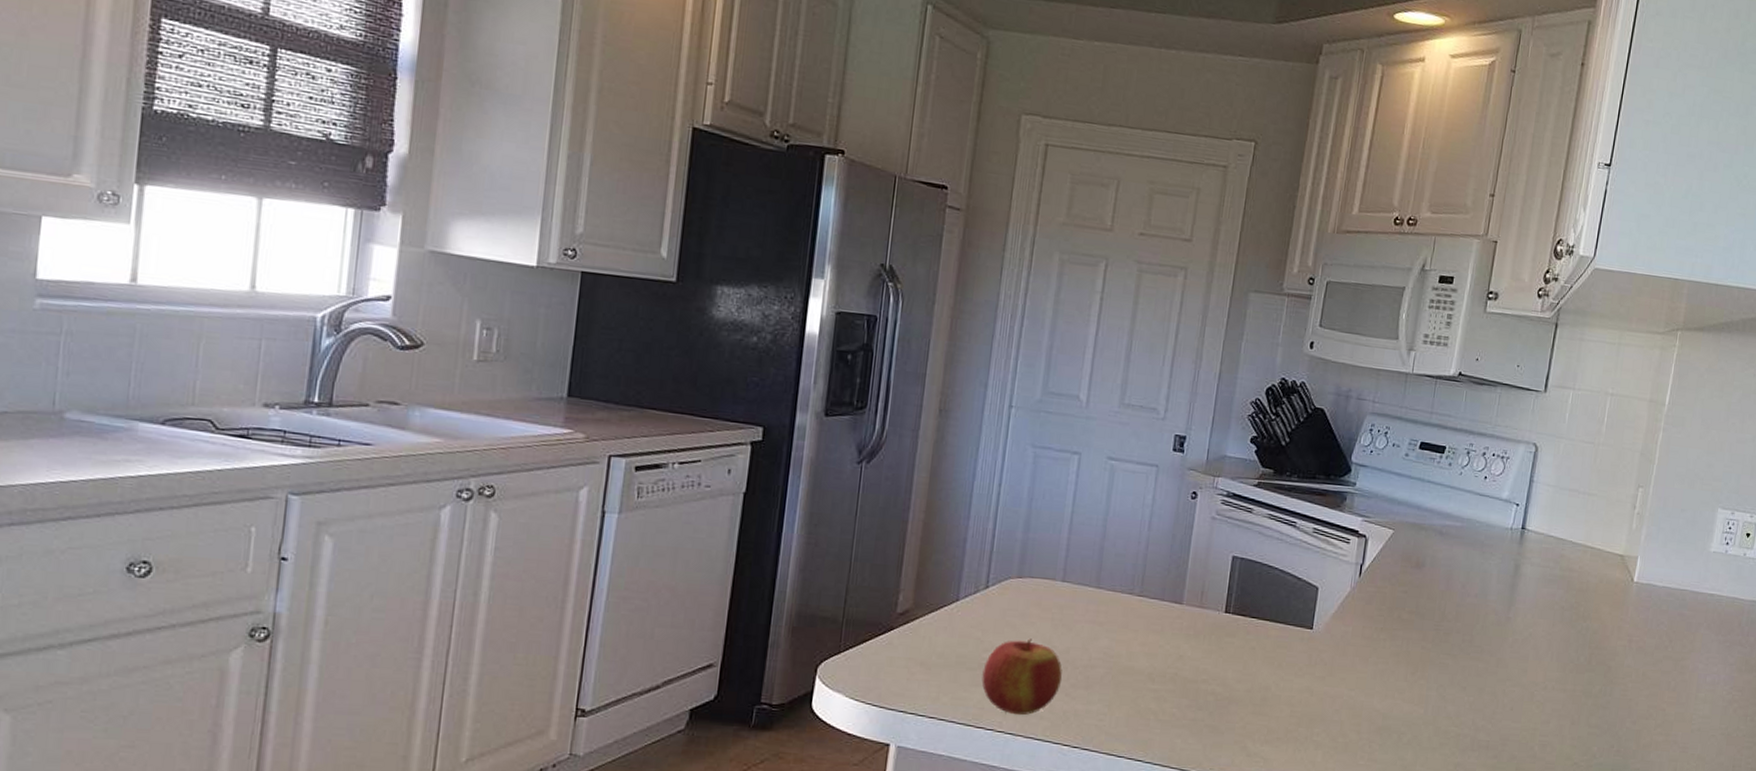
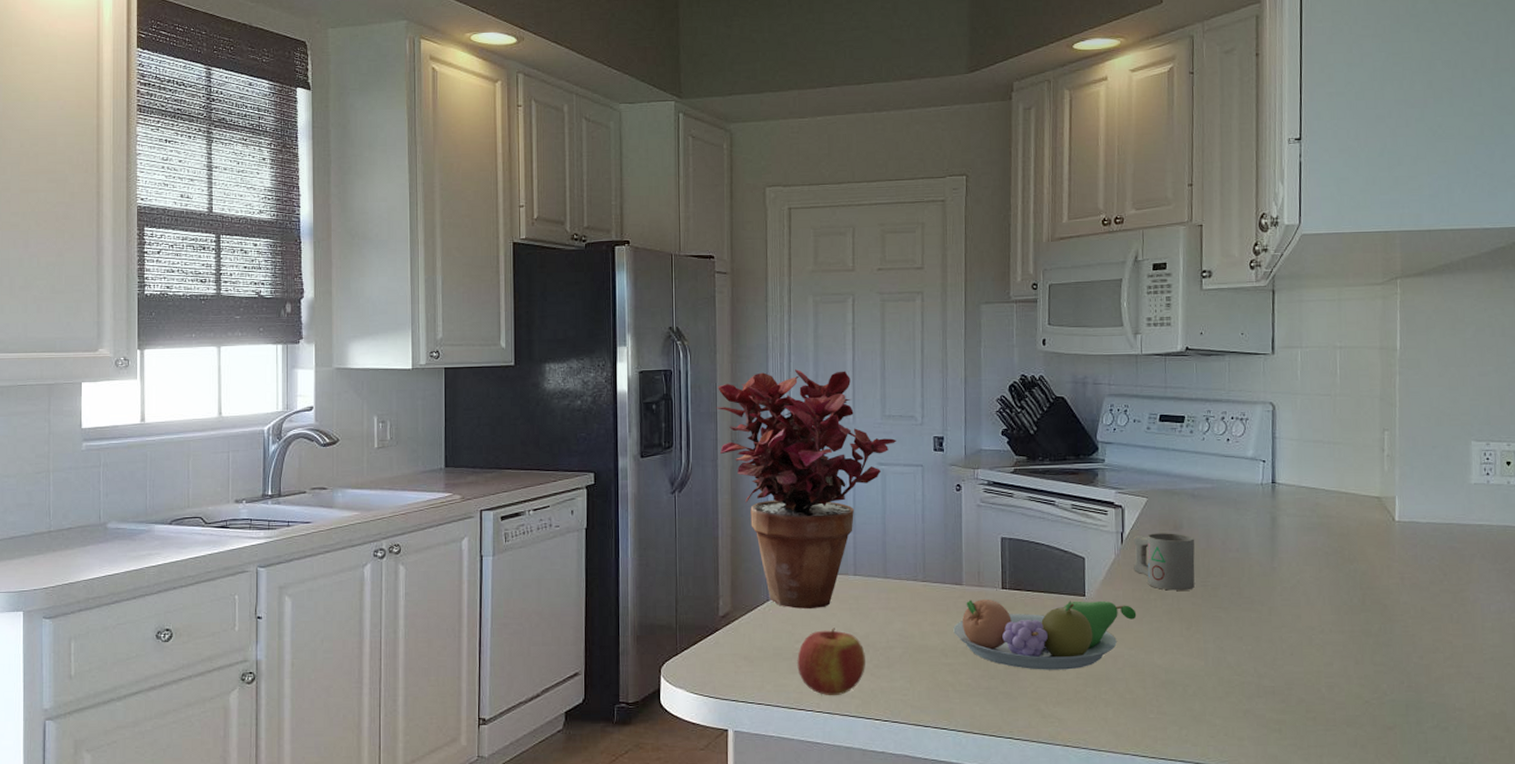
potted plant: none [922,334,1133,615] -> present [716,369,897,609]
fruit bowl: none [1165,621,1363,707] -> present [953,599,1137,670]
mug: none [1367,568,1434,633] -> present [1132,533,1195,591]

